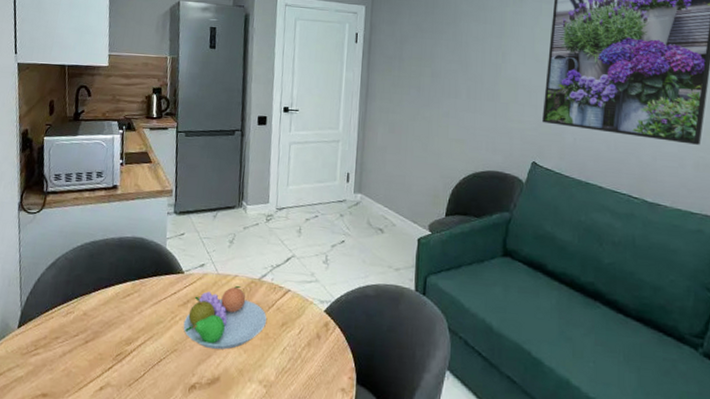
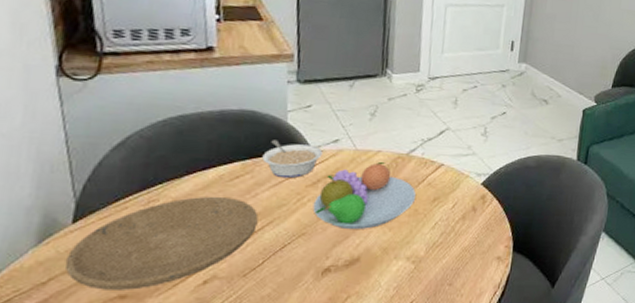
plate: none [9,311,142,390] -> present [64,196,259,290]
legume: none [147,263,192,298] -> present [262,140,323,179]

